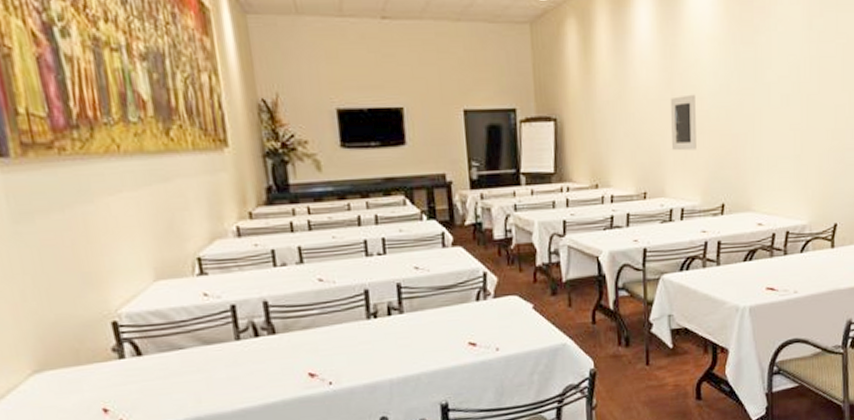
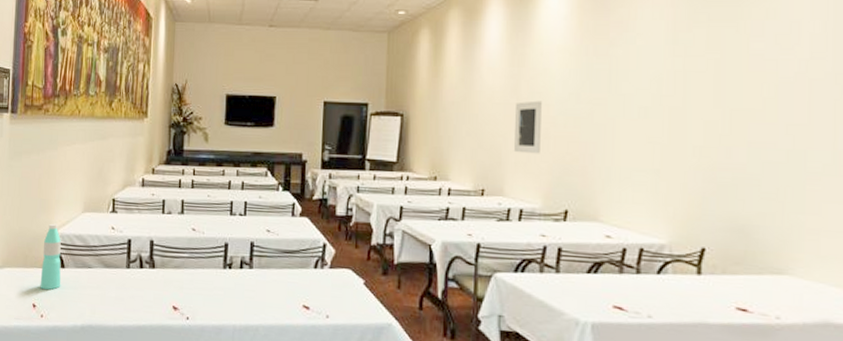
water bottle: none [100,301,142,388] -> present [40,223,61,290]

